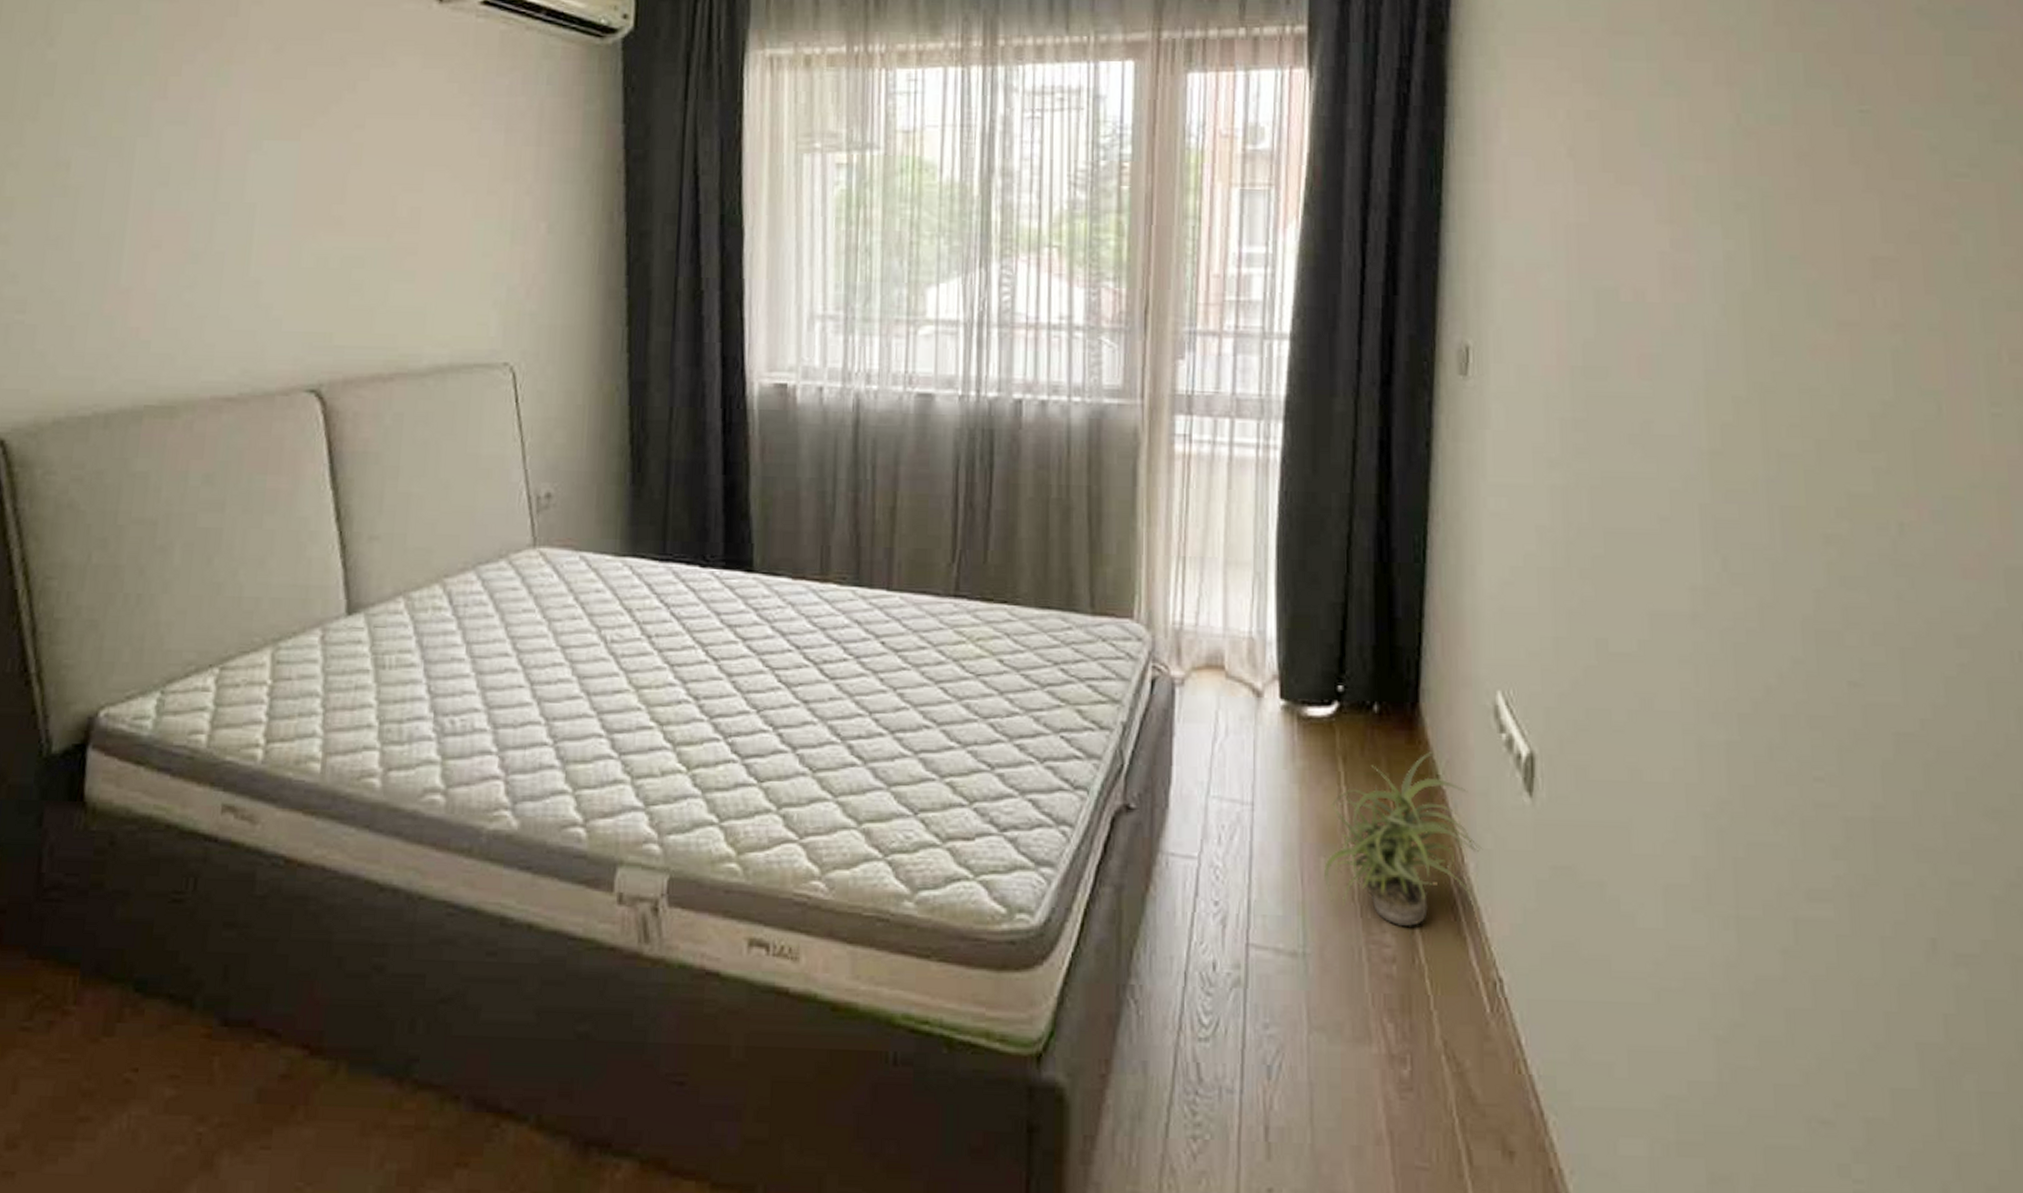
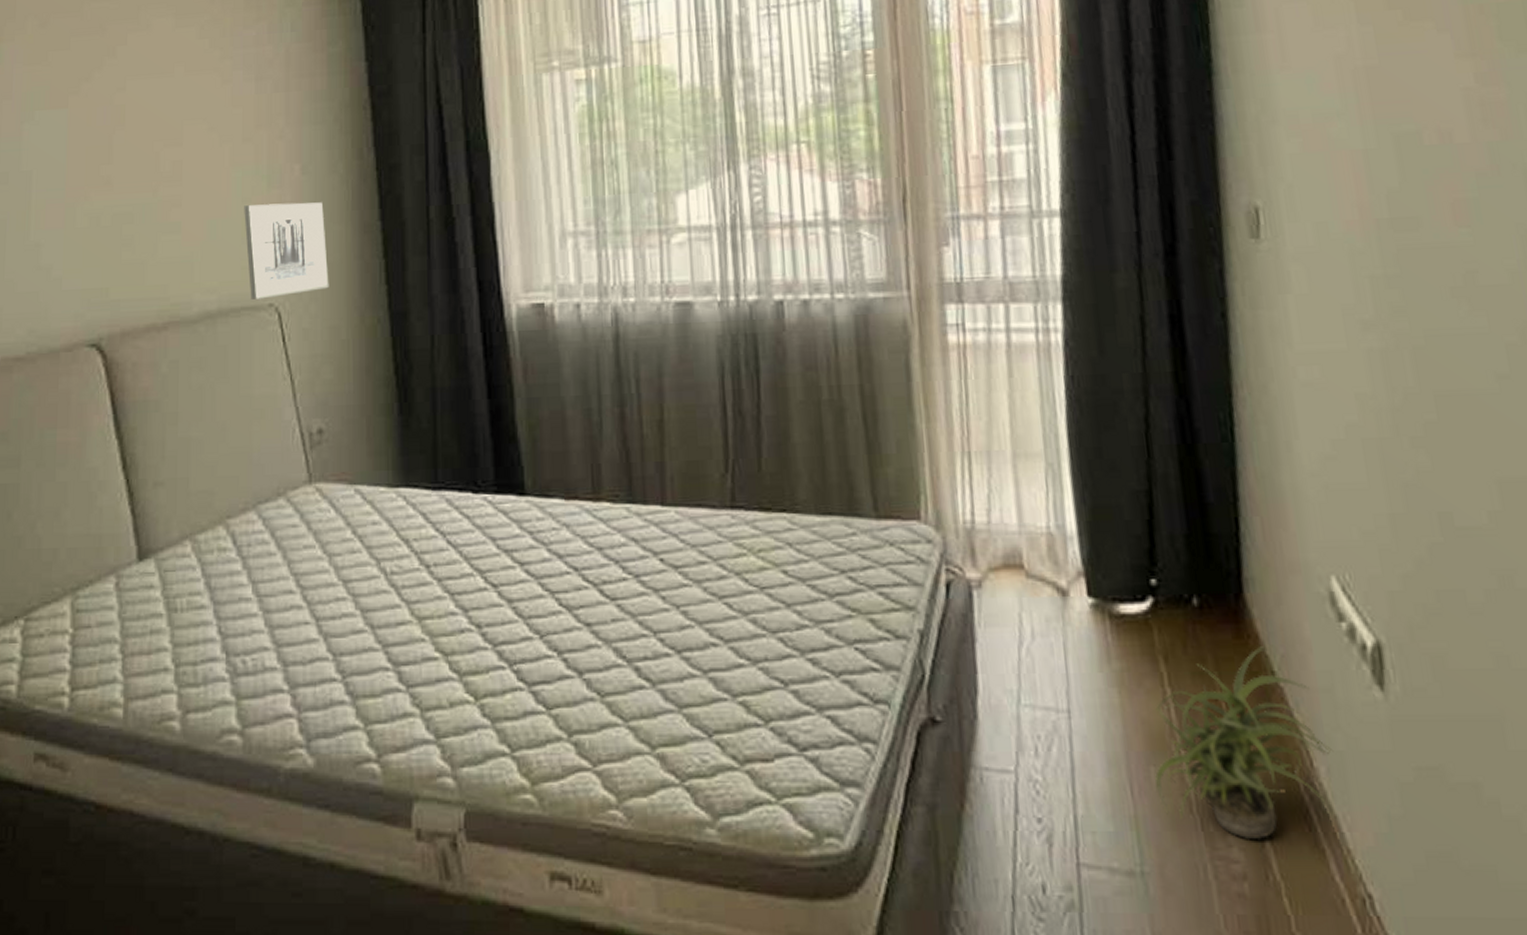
wall art: none [483,260,569,357] -> present [244,202,329,299]

